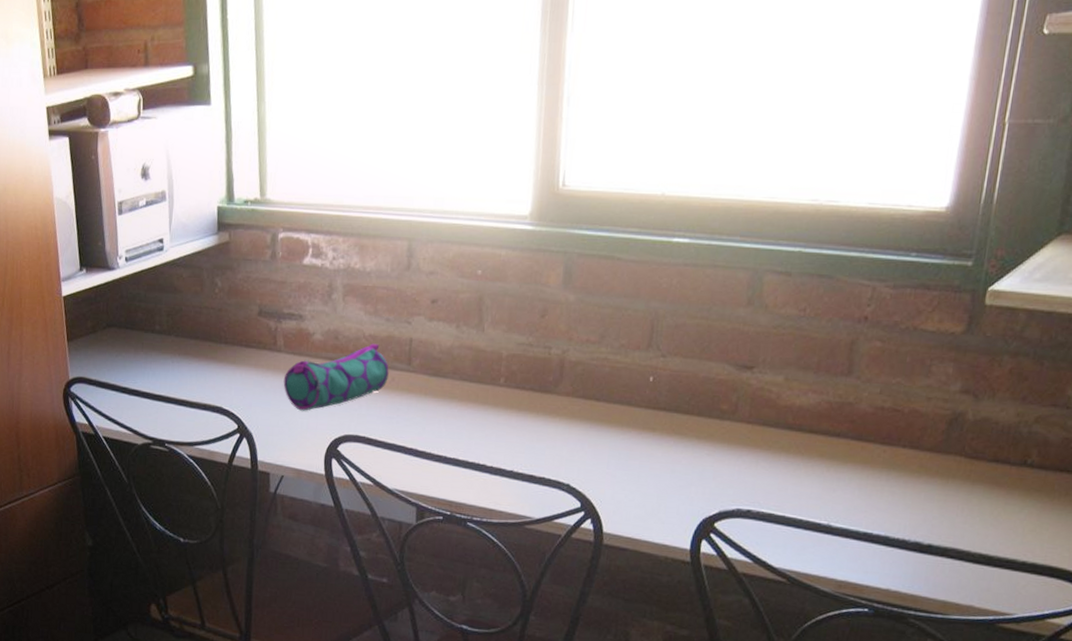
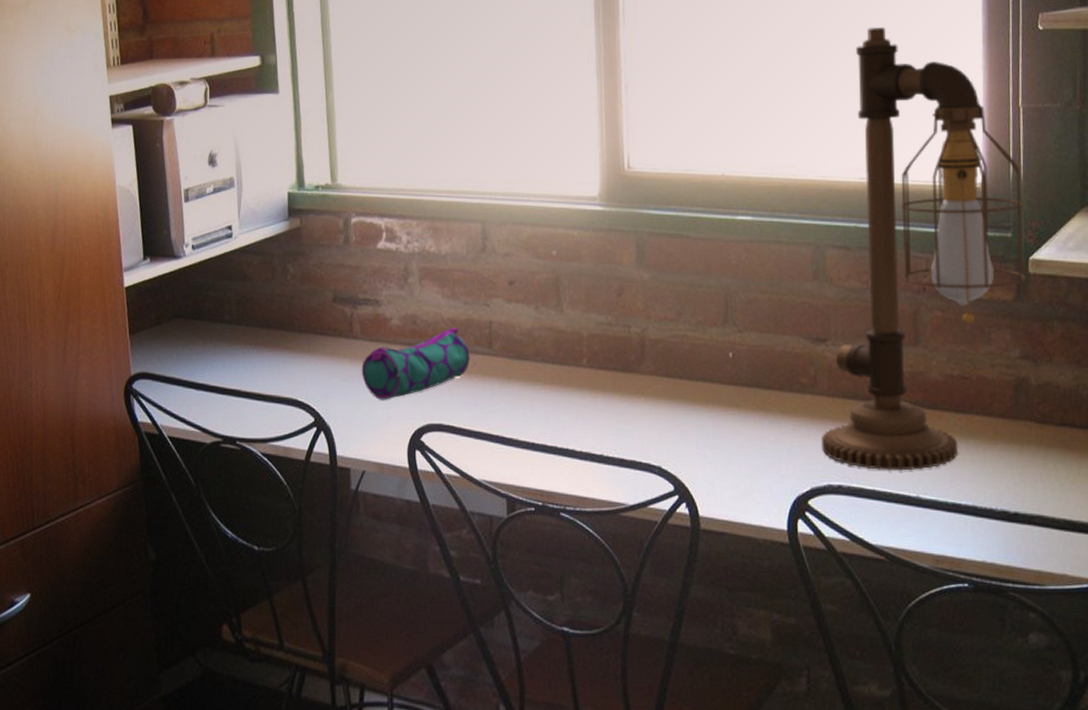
desk lamp: none [735,31,995,500] -> present [822,27,1026,471]

